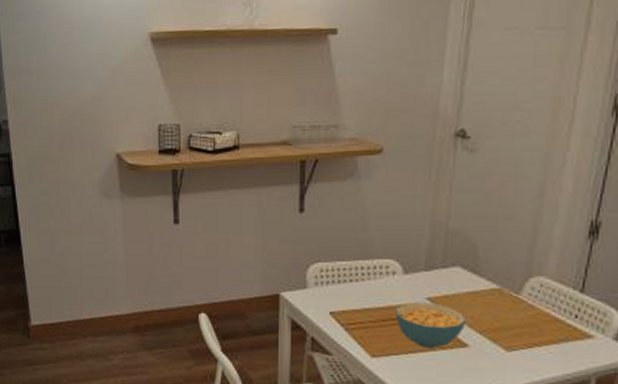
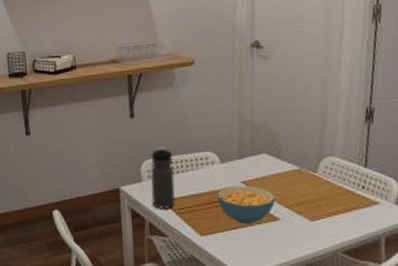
water bottle: none [317,249,347,324] -> present [151,146,176,210]

